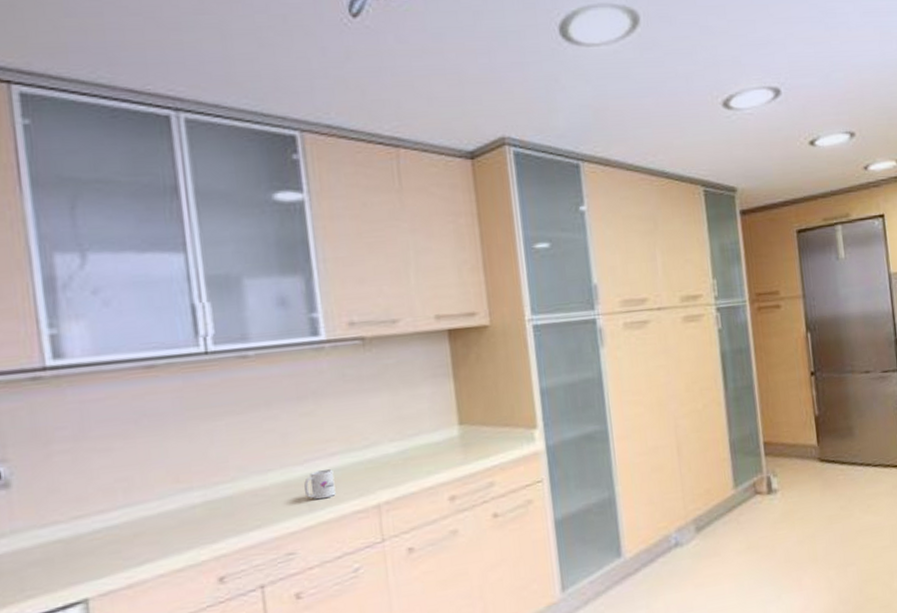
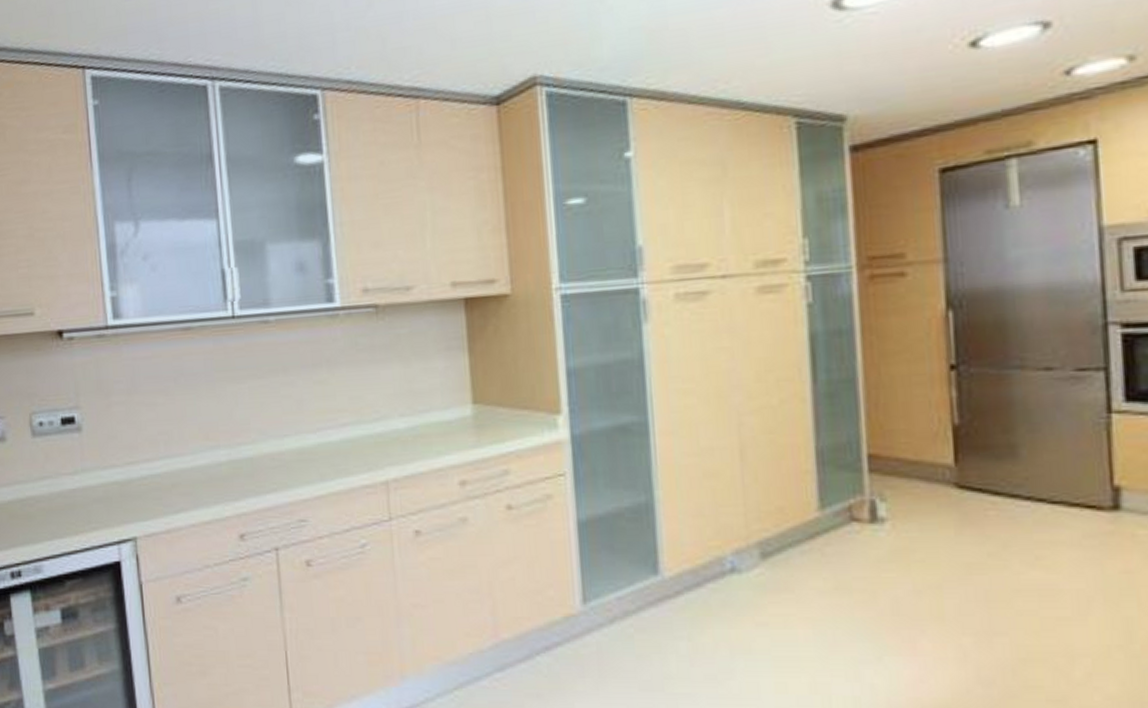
mug: present [304,468,336,500] -> none [317,439,346,470]

